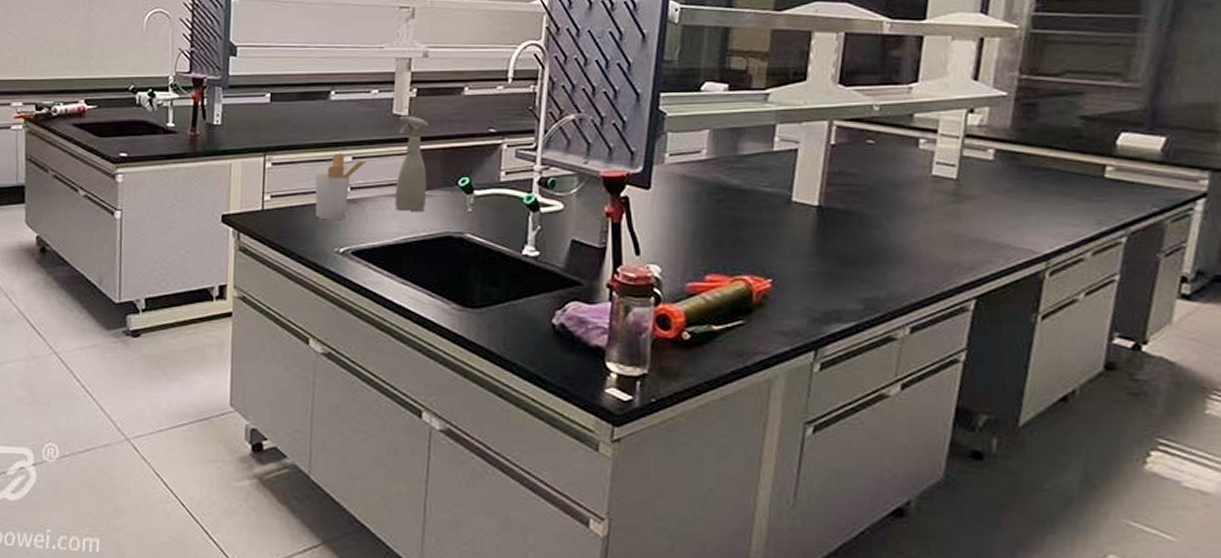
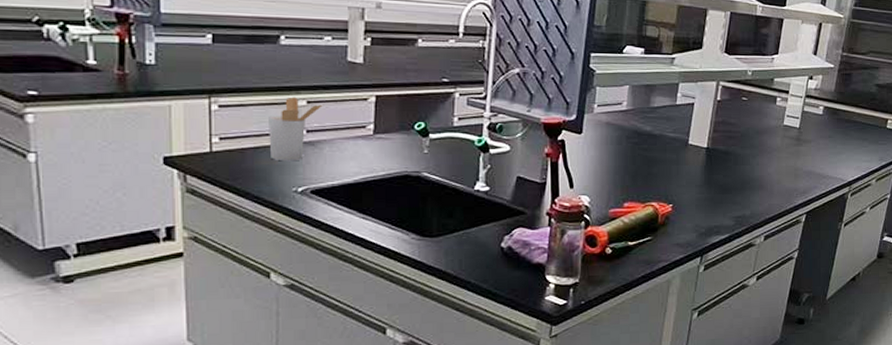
spray bottle: present [395,117,428,211] -> none [353,64,384,152]

